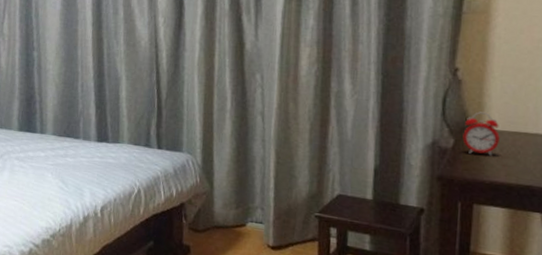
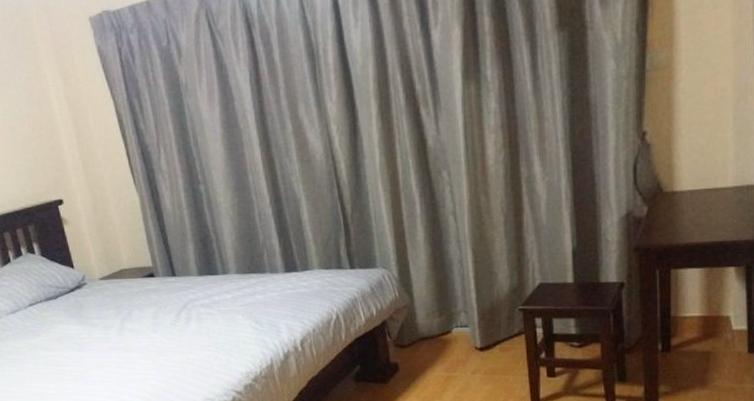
alarm clock: present [462,111,500,156] -> none [656,173,691,219]

